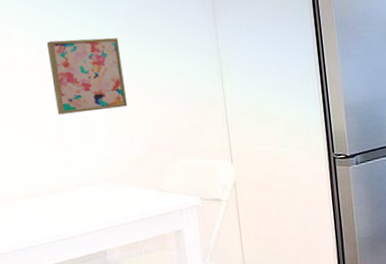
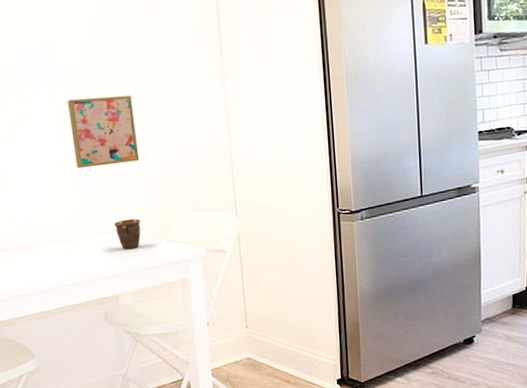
mug: none [100,167,131,201] -> present [113,218,141,249]

